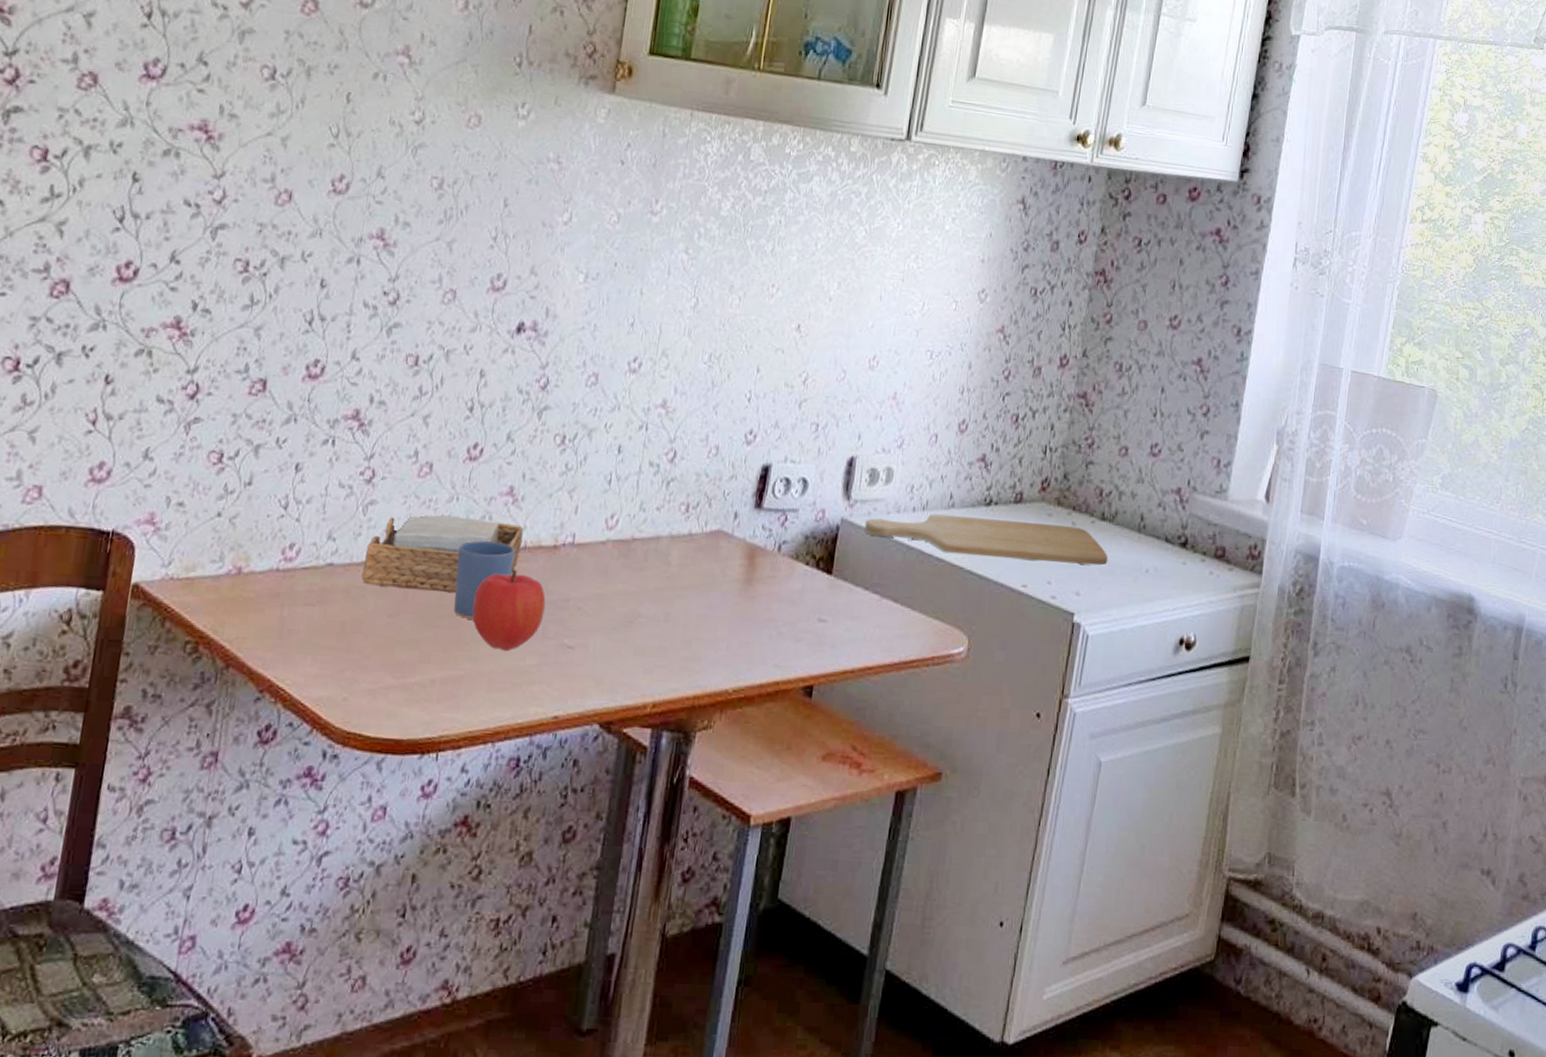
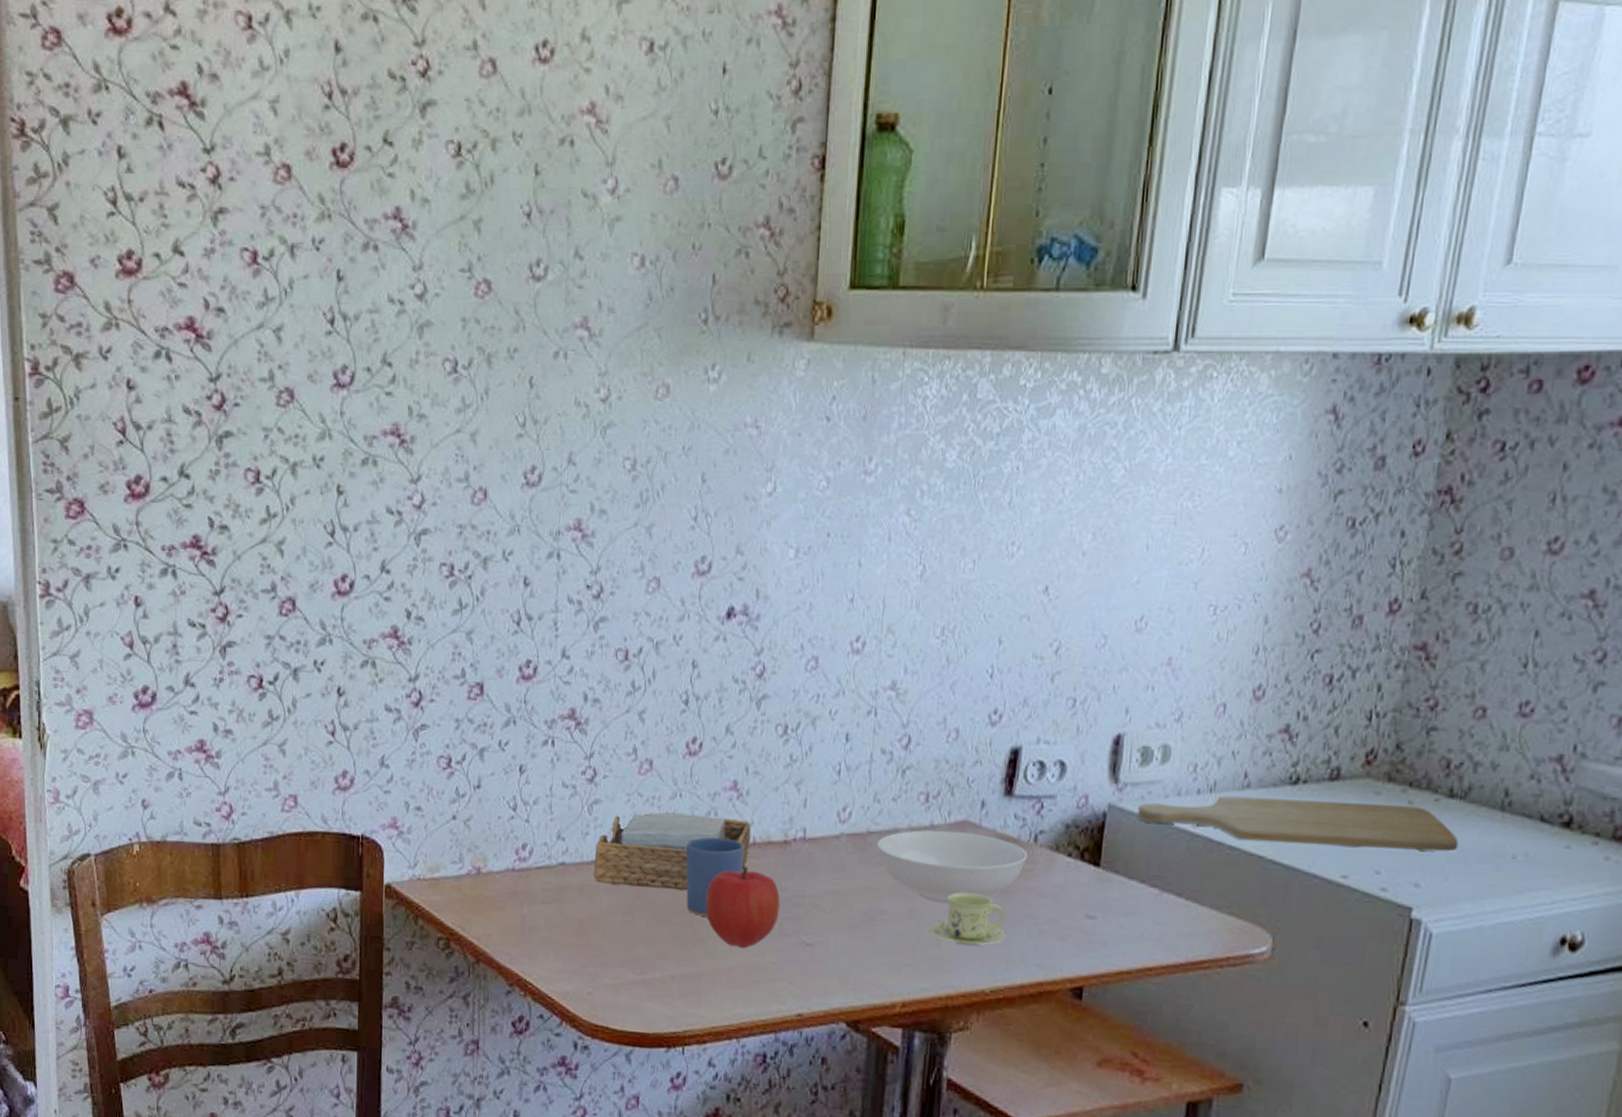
bowl: none [639,538,772,608] -> present [876,830,1028,904]
cup and saucer: none [681,596,751,648] -> present [928,892,1007,946]

